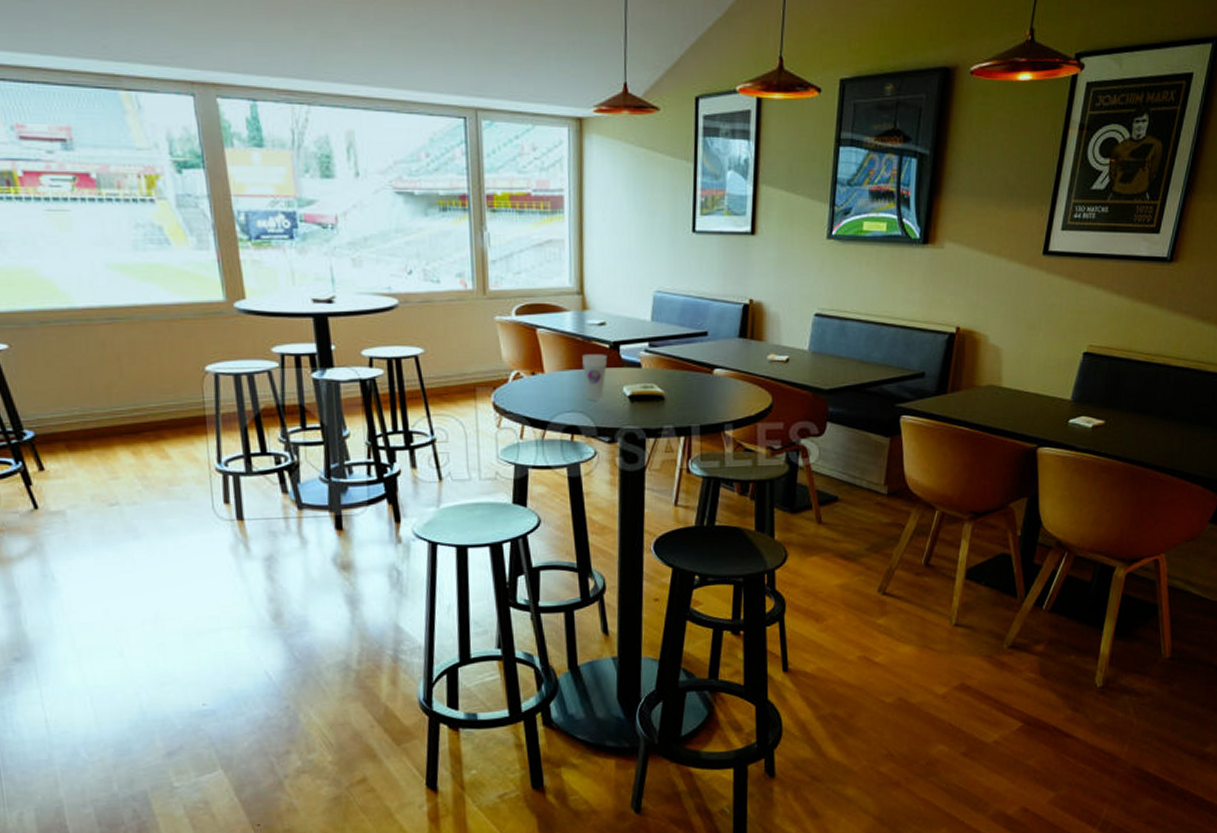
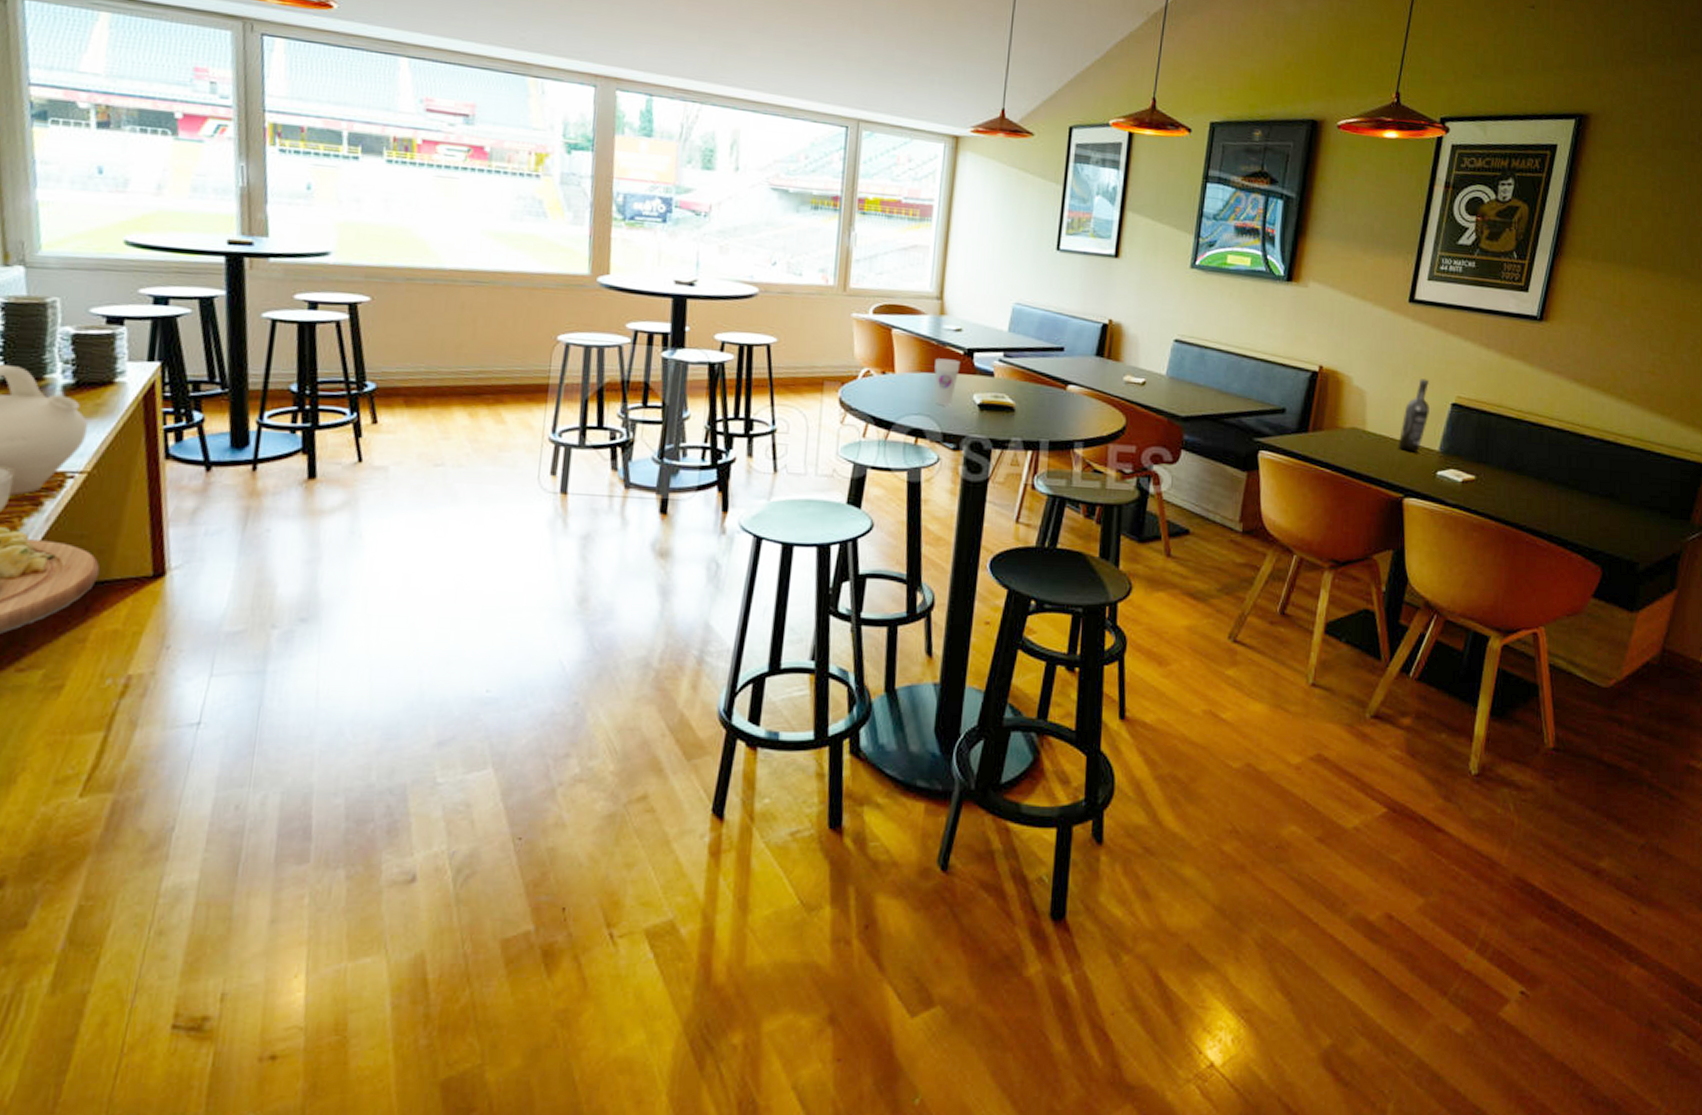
wine bottle: none [1032,331,1062,404] -> present [1398,378,1430,453]

